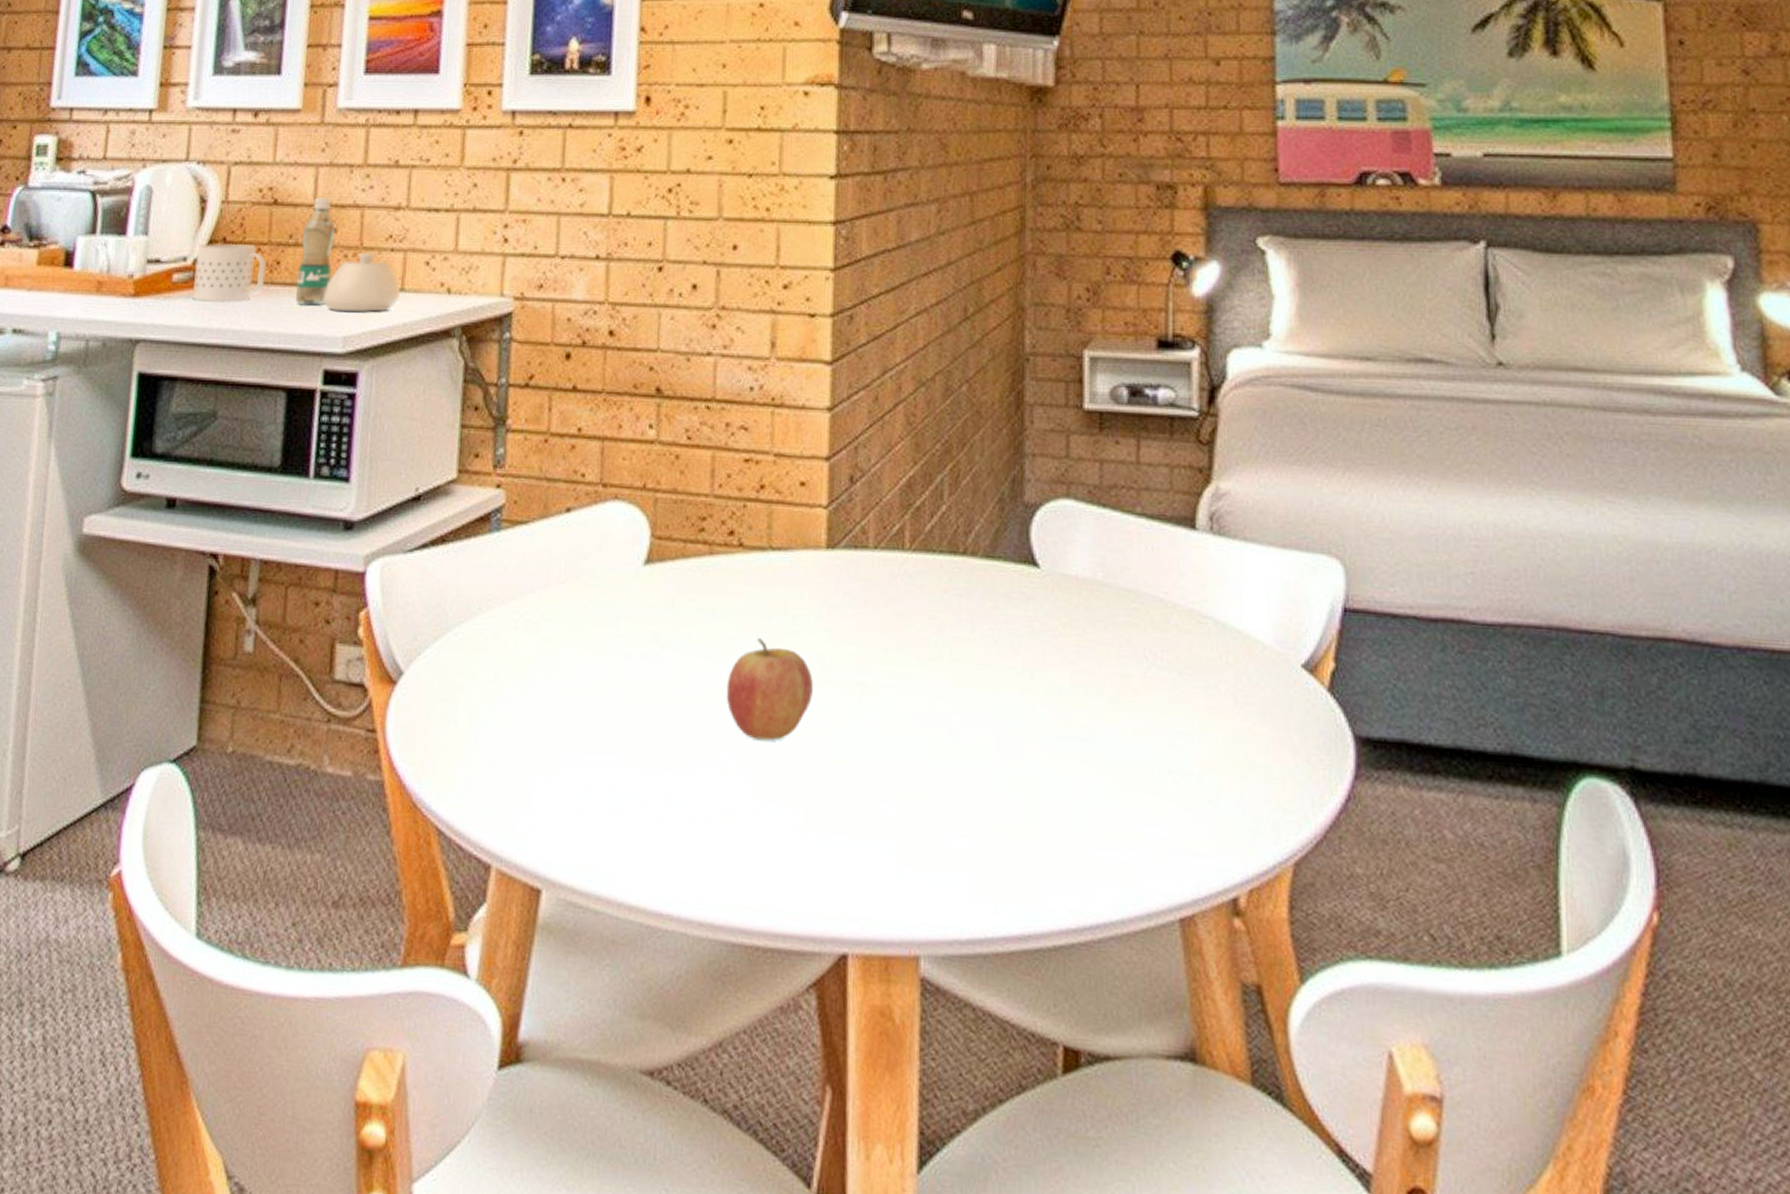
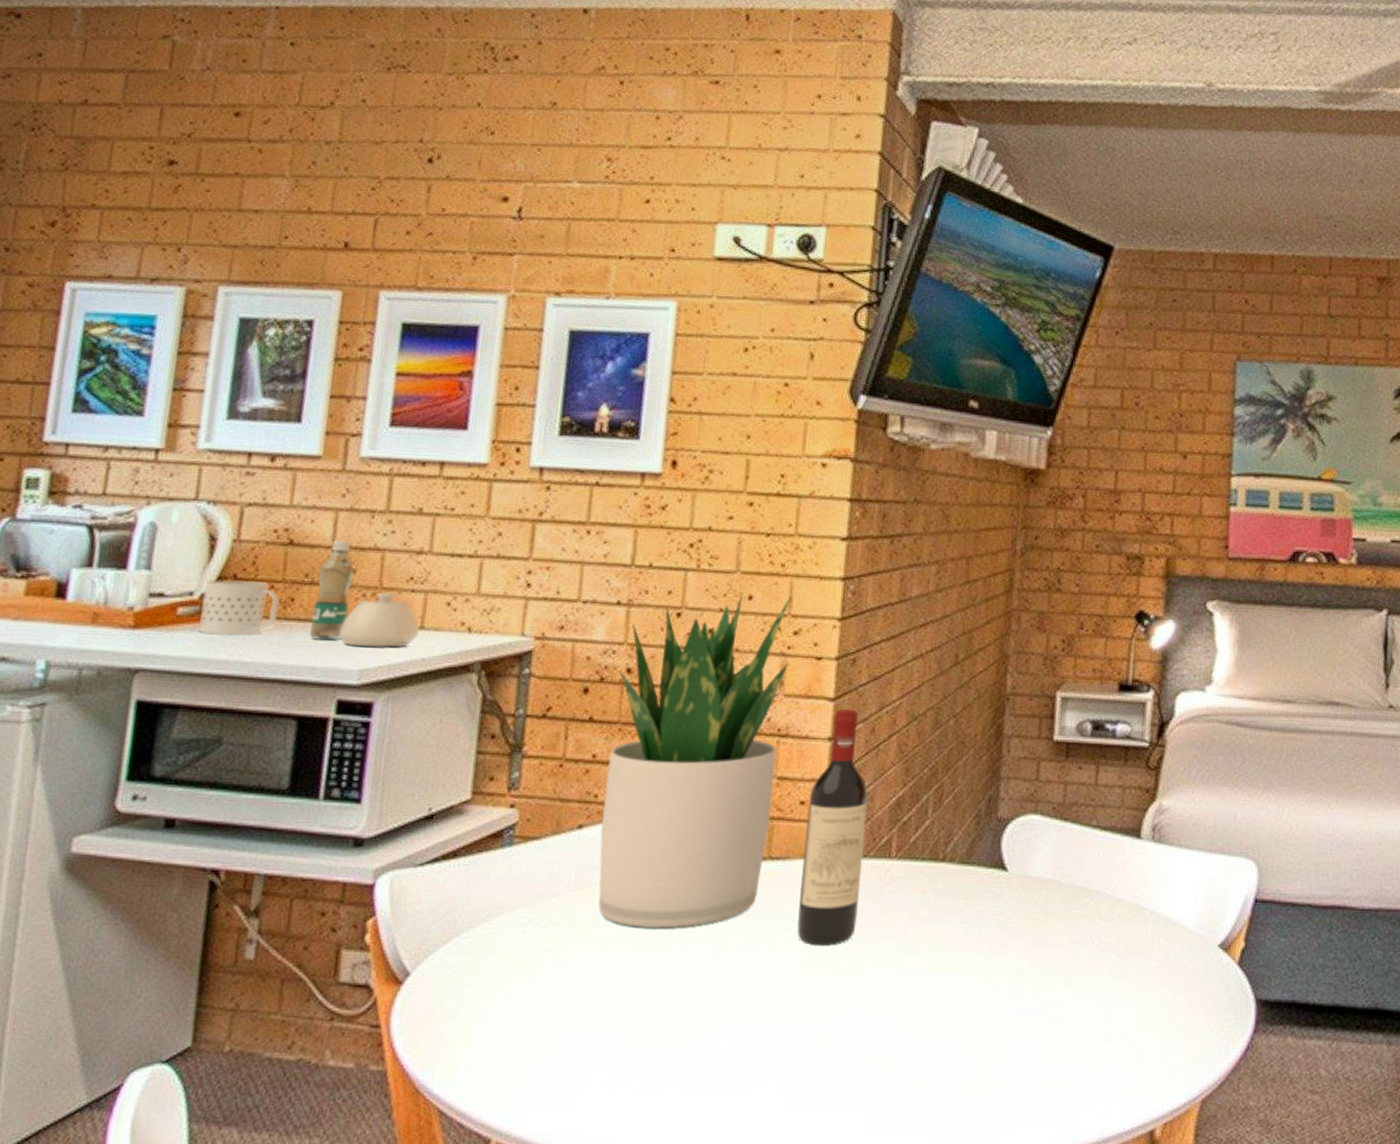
planter: none [589,241,780,629] -> present [598,592,791,929]
fruit: present [726,638,813,741] -> none [722,935,803,1021]
wine bottle: none [804,373,875,652] -> present [797,709,868,945]

